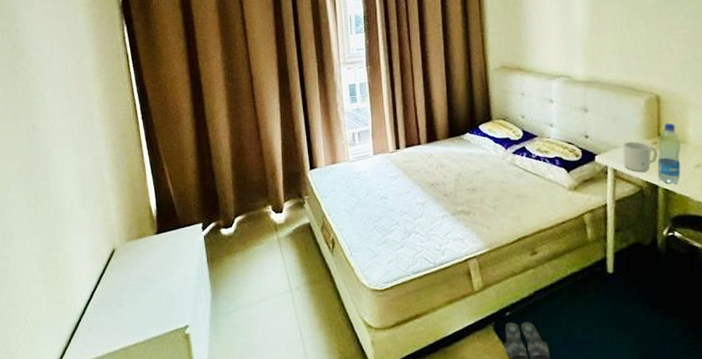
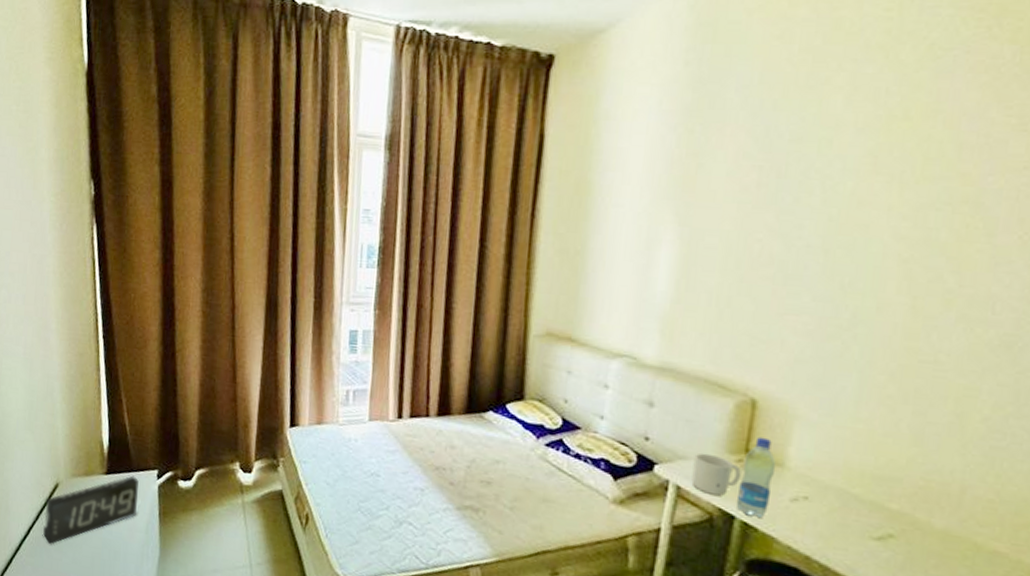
alarm clock: none [104,231,188,303] -> present [42,475,139,544]

